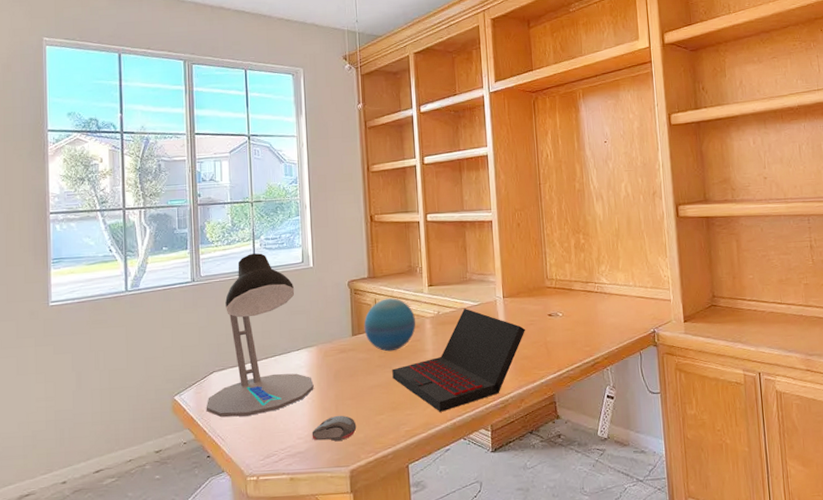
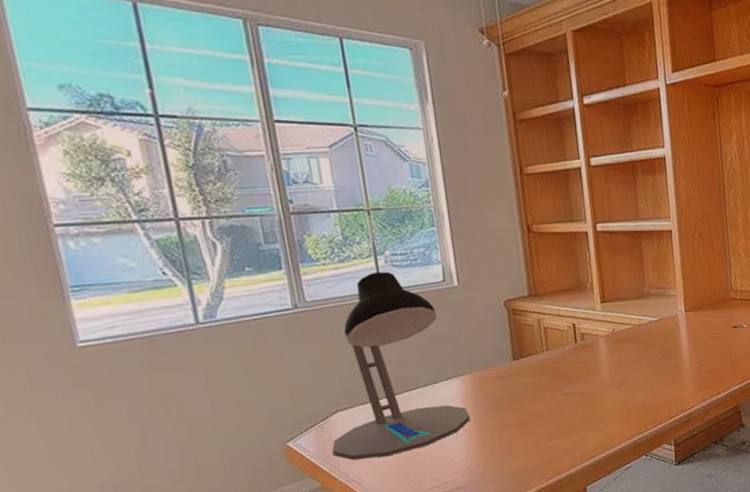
computer mouse: present [311,415,357,442] -> none [471,444,525,473]
decorative orb: present [364,298,416,352] -> none [526,317,588,375]
laptop: present [392,308,526,412] -> none [563,324,710,432]

